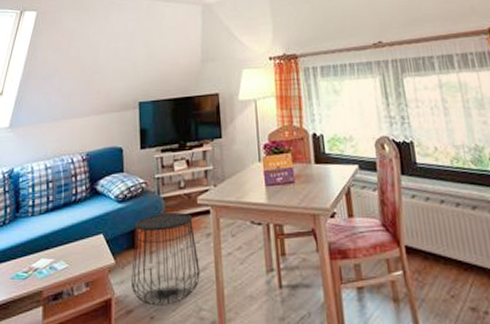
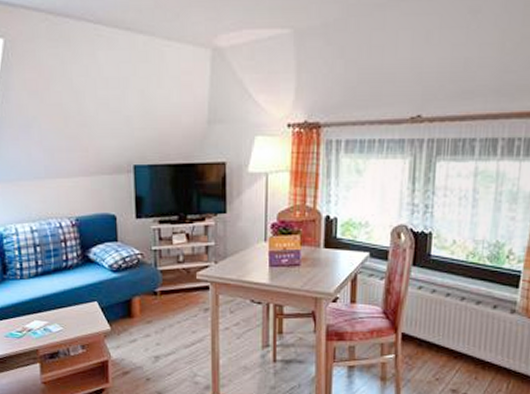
side table: present [131,212,200,306] -> none [127,285,196,370]

